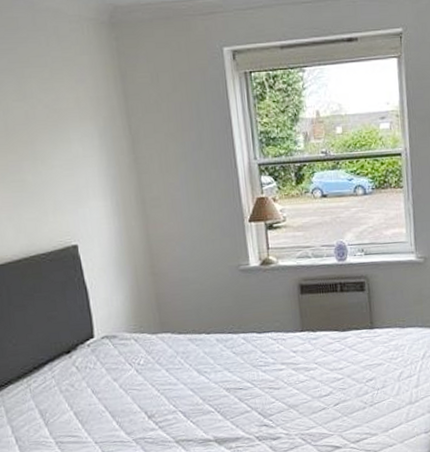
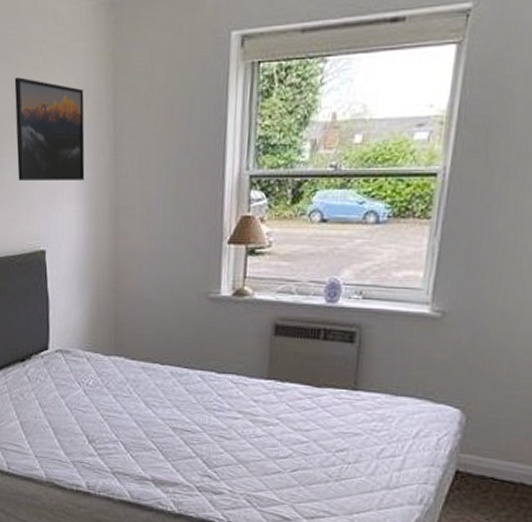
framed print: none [22,87,108,182] -> present [14,77,85,180]

